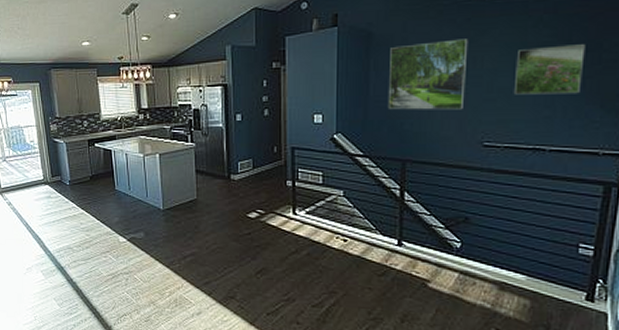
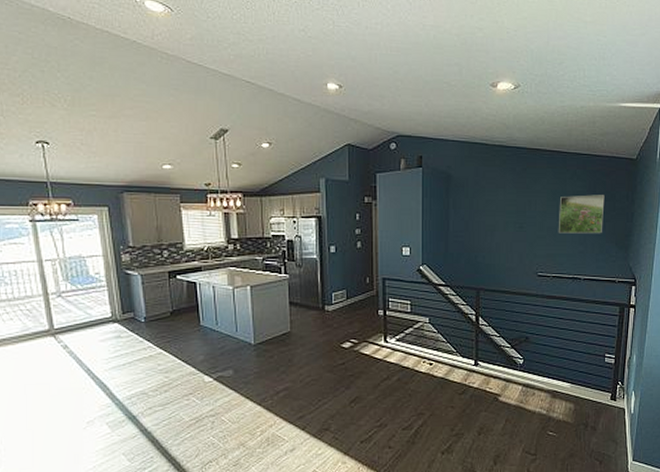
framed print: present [387,39,469,110] -> none [464,185,525,245]

